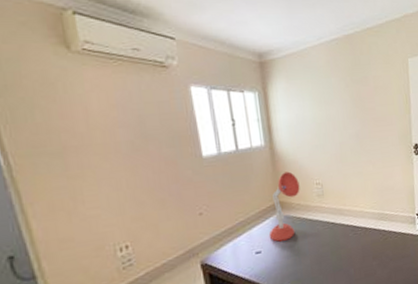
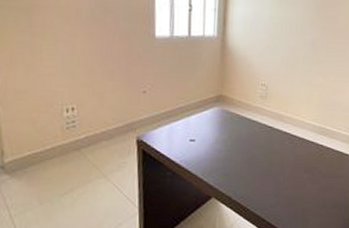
desk lamp: present [268,171,300,242] -> none [205,66,245,134]

